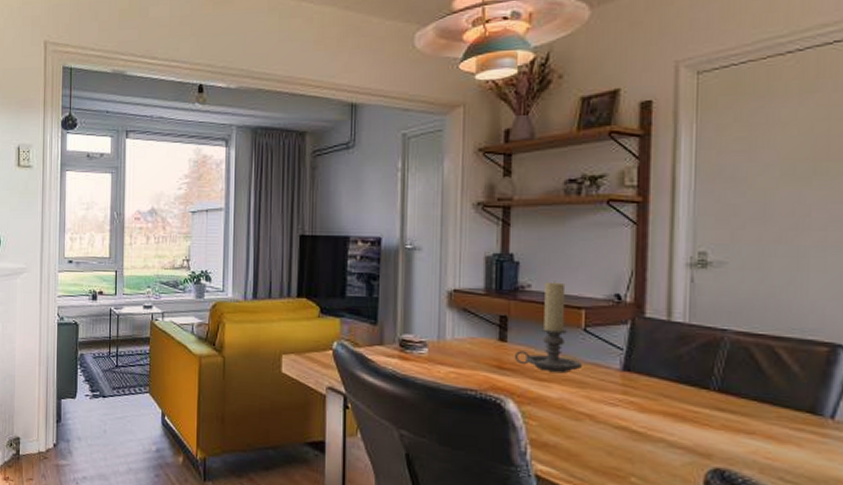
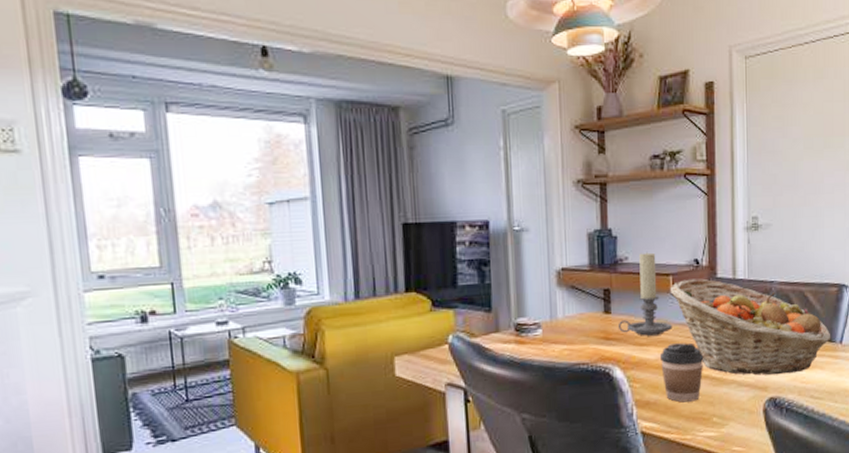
coffee cup: none [563,384,622,454] -> present [659,342,704,403]
fruit basket: none [582,315,816,445] -> present [671,278,831,376]

